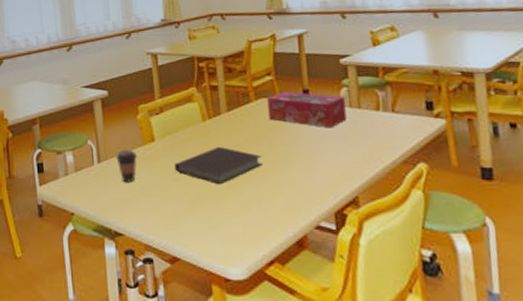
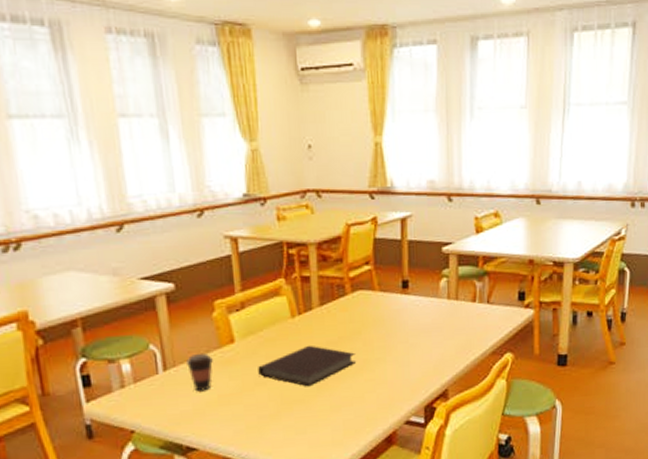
tissue box: present [267,91,347,128] -> none [364,282,444,322]

